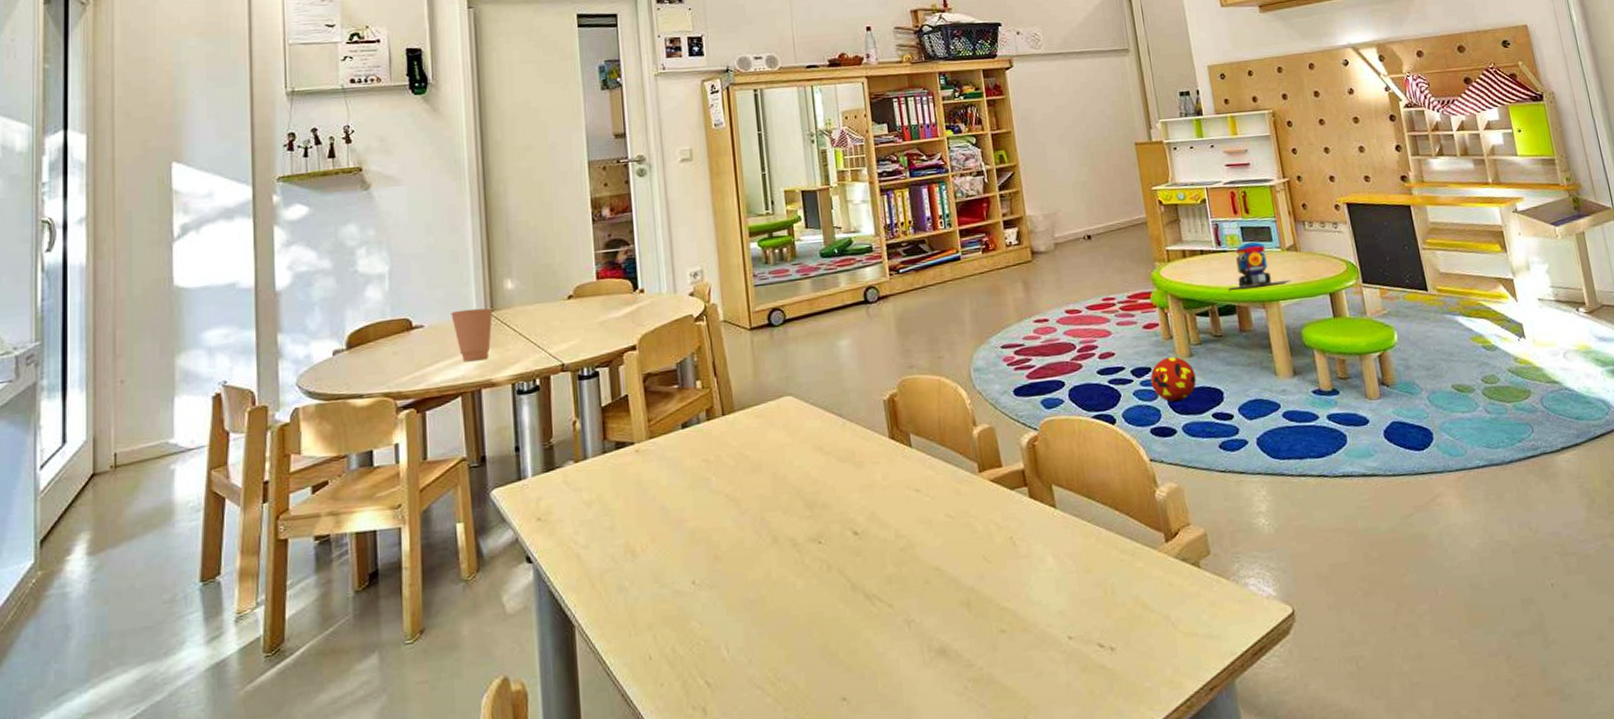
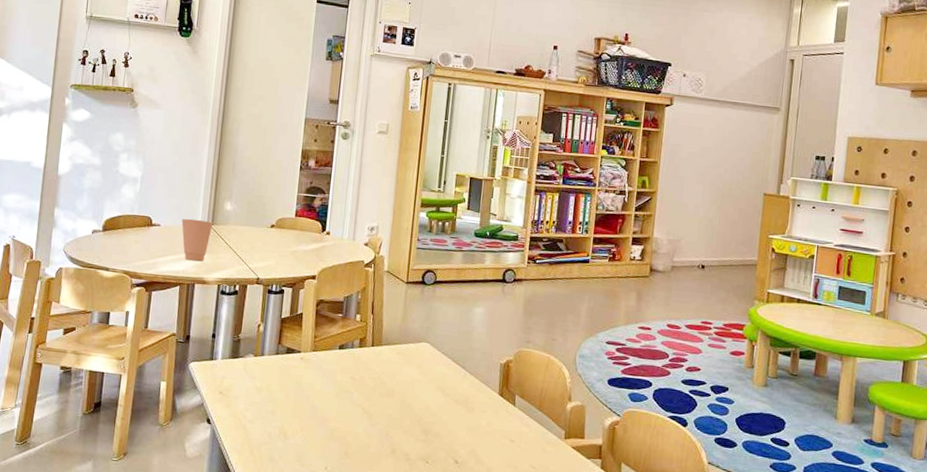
ball: present [1150,356,1197,403] -> none [725,382,766,421]
toy train: present [1228,242,1291,291] -> none [814,301,872,344]

